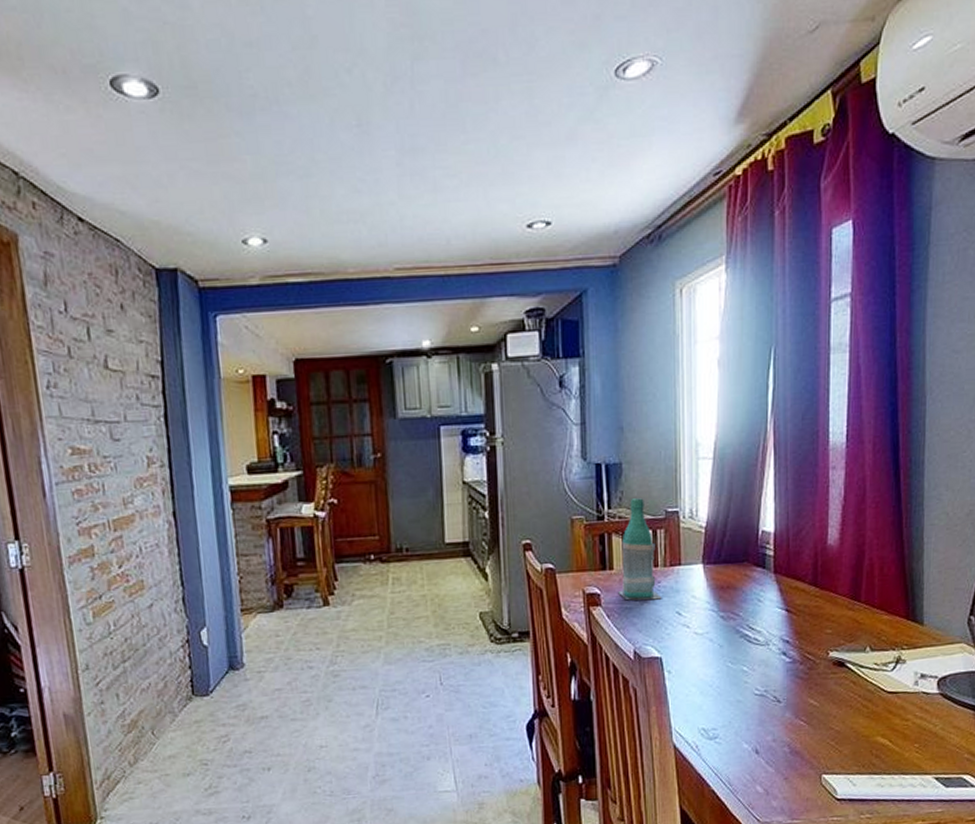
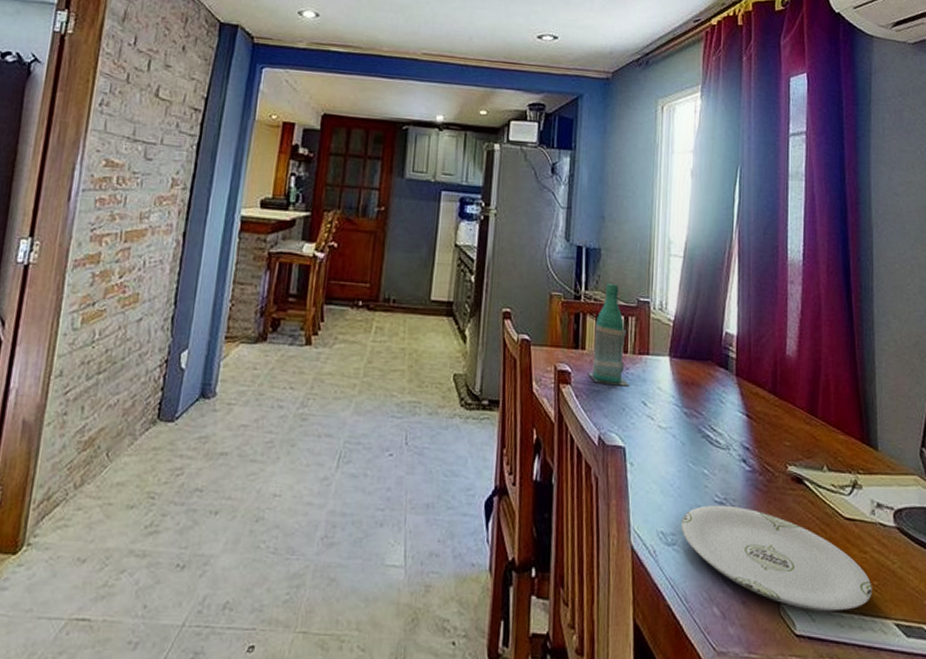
plate: none [723,696,913,777] -> present [681,504,872,611]

